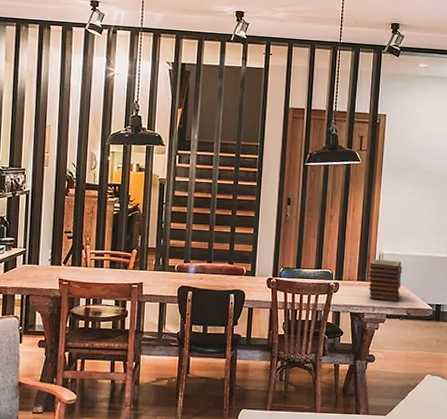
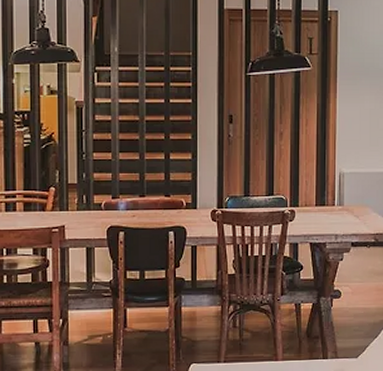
book stack: present [368,259,402,302] -> none [328,180,366,228]

